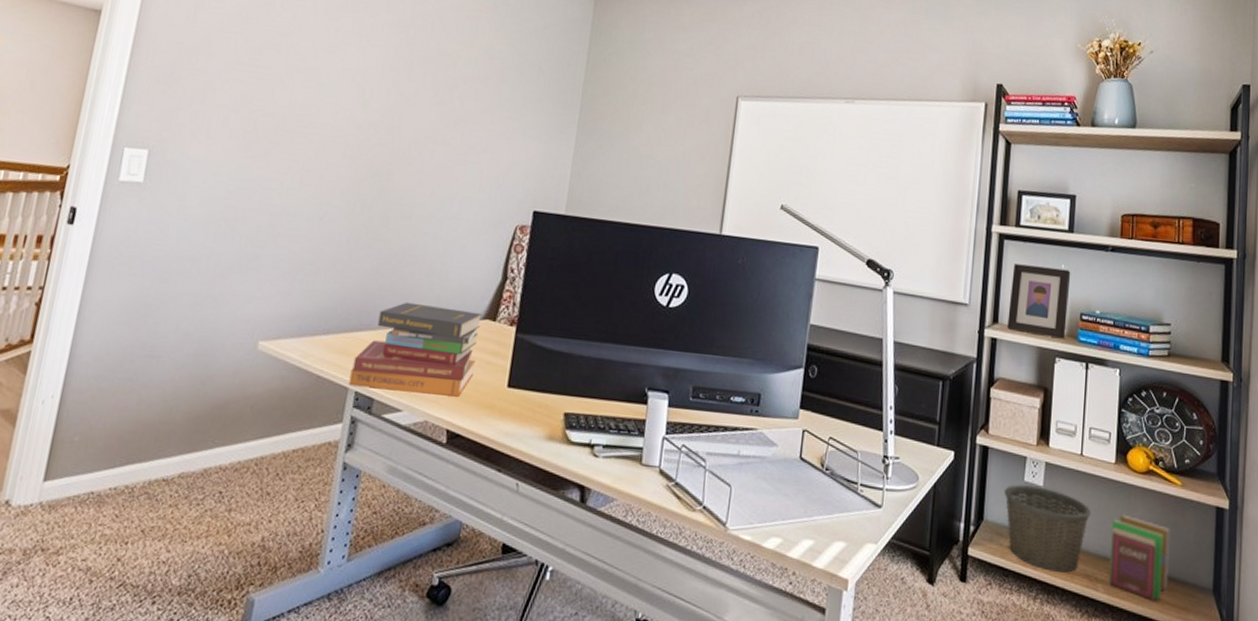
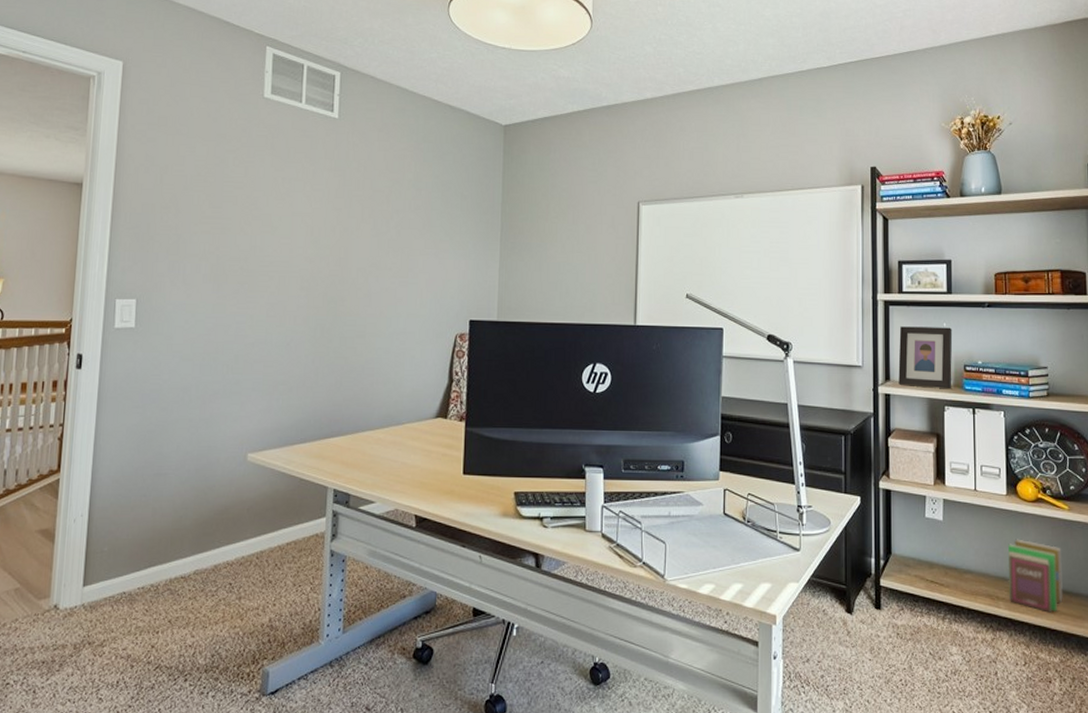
books: present [348,302,482,397] -> none [327,409,434,486]
basket: present [1005,485,1091,572] -> none [909,521,988,594]

